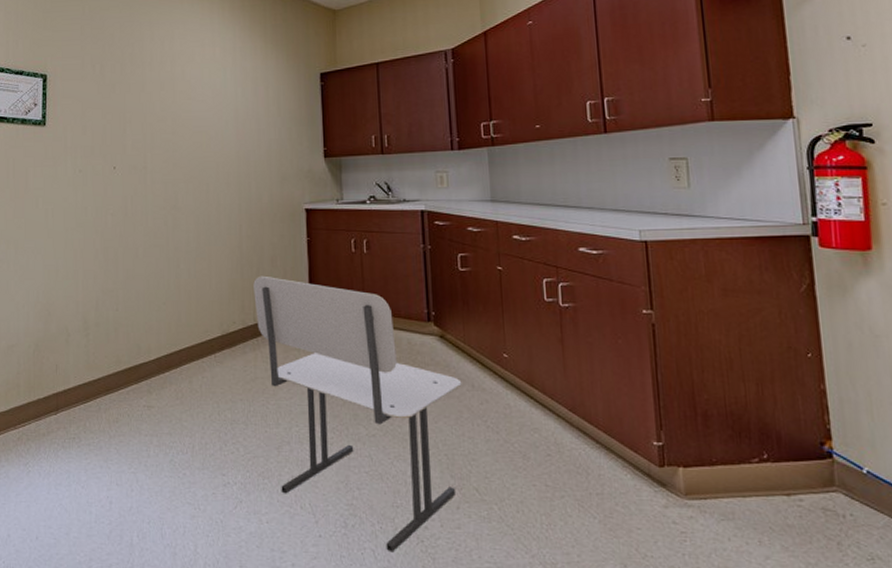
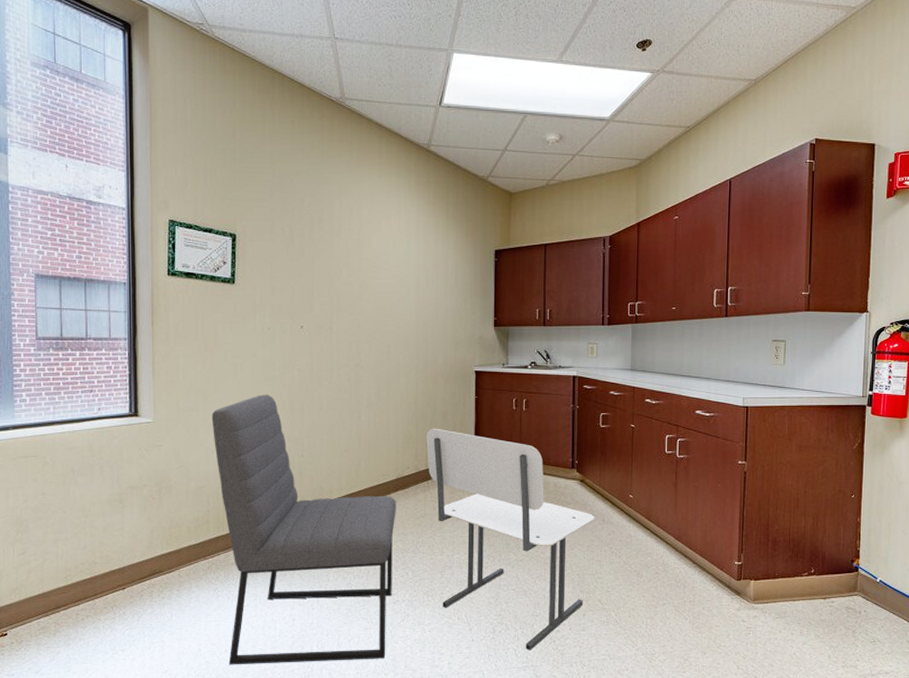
chair: none [22,242,223,556] -> present [211,394,396,665]

